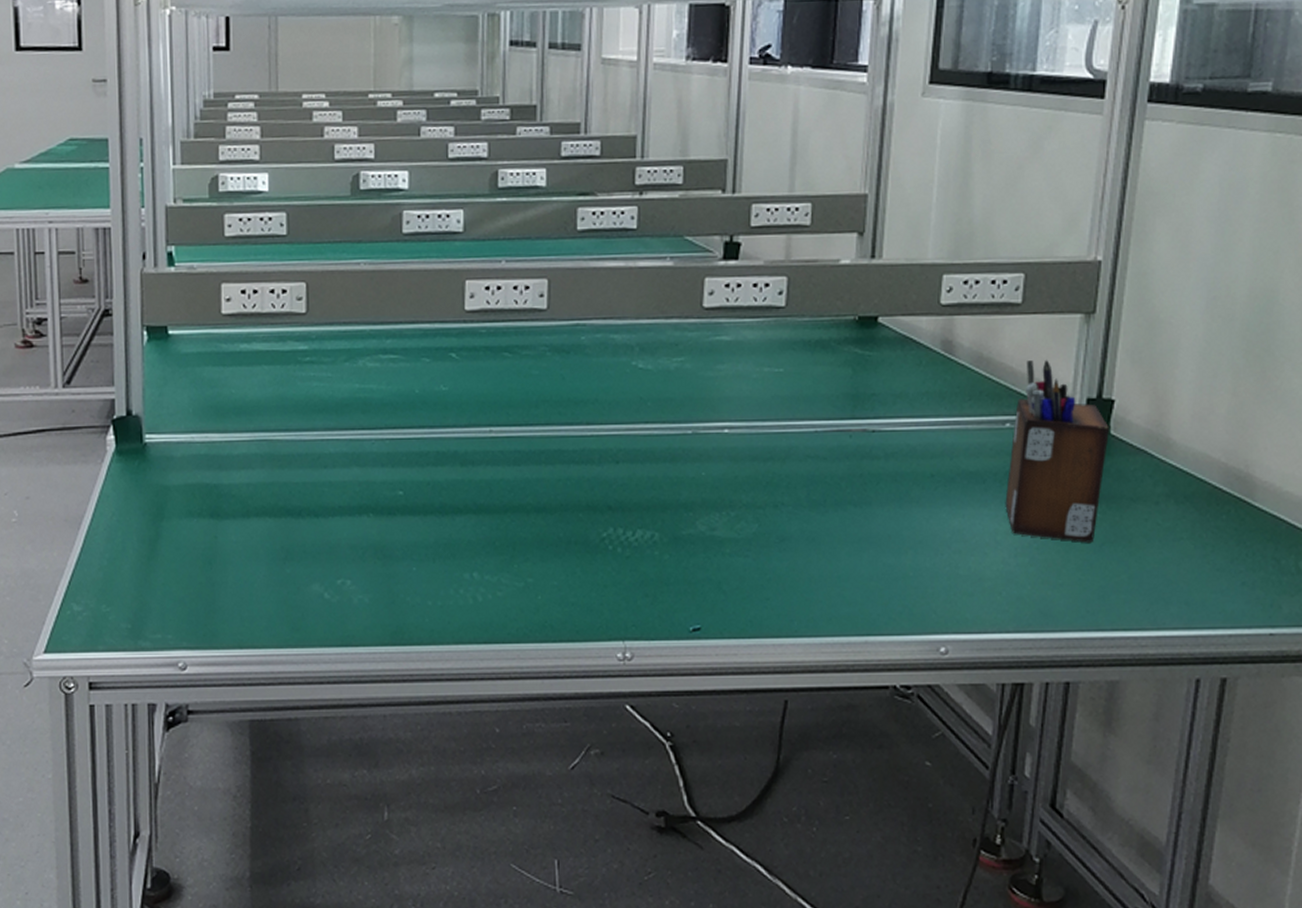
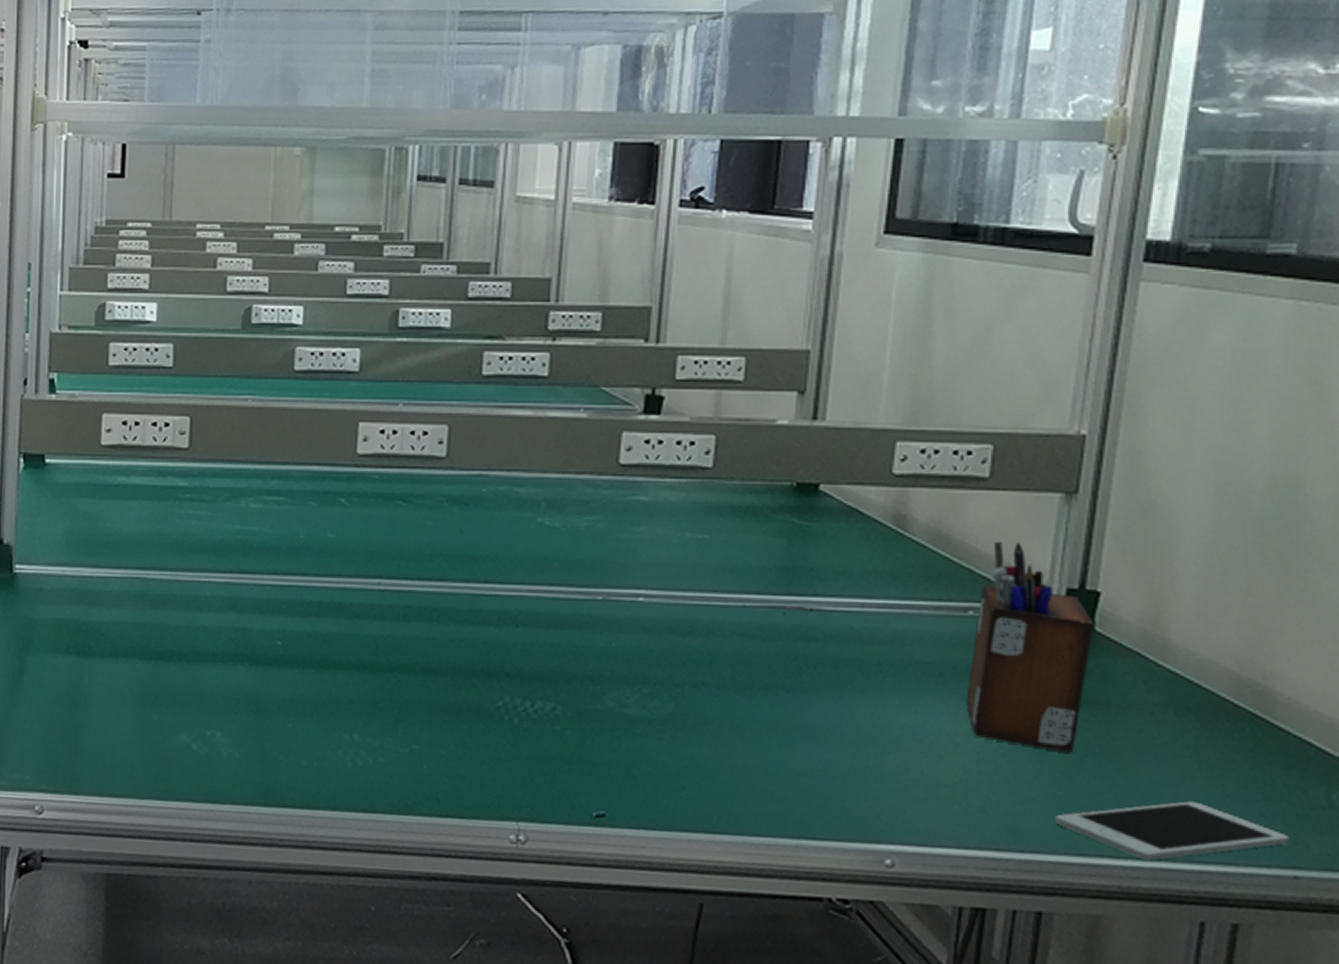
cell phone: none [1080,577,1266,630] -> present [1056,801,1290,861]

